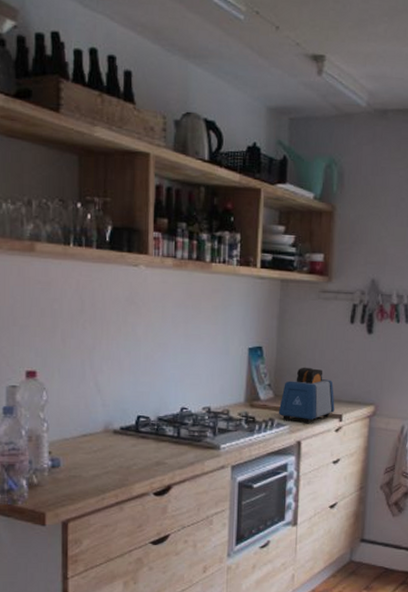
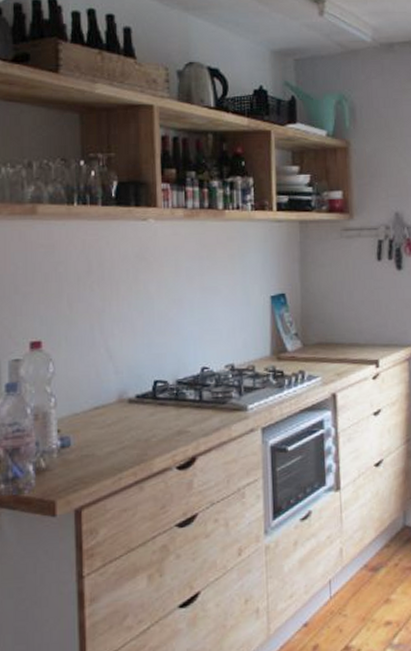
toaster: present [278,367,335,424] -> none [308,311,370,374]

